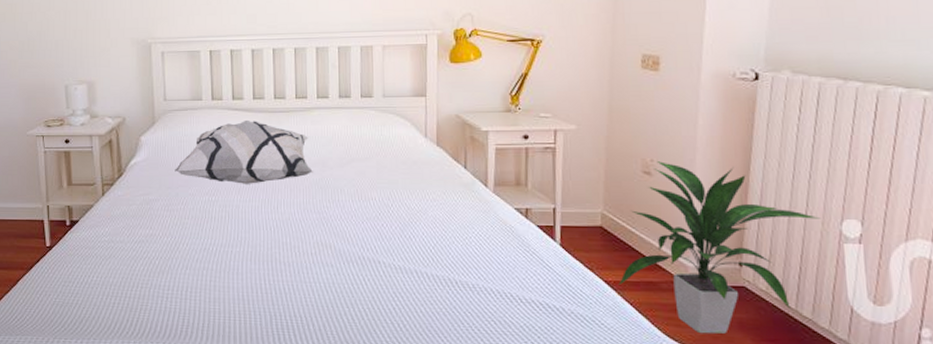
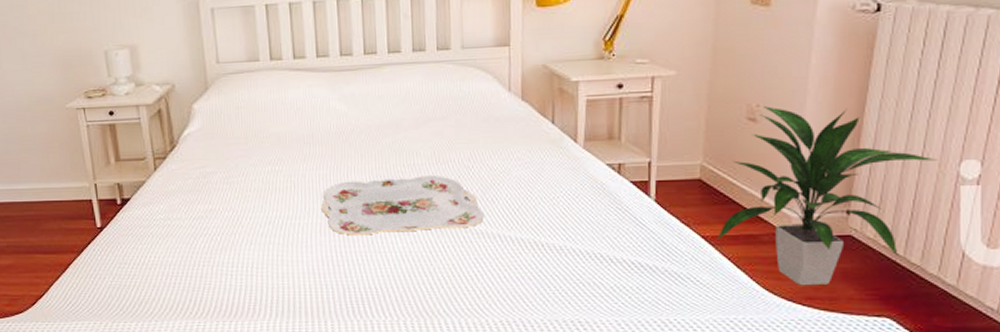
decorative pillow: present [175,119,313,184] -> none [233,80,385,151]
serving tray: none [253,212,402,266] -> present [321,176,484,236]

